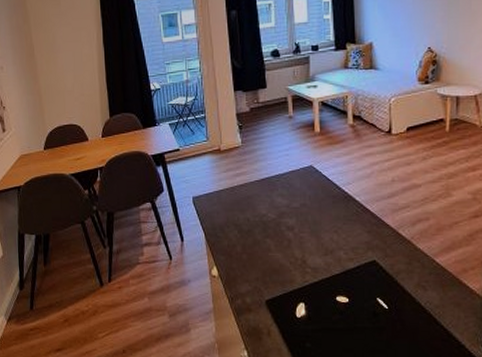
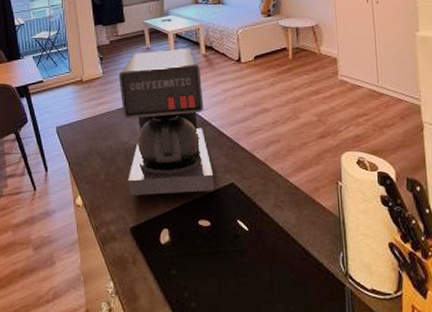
coffee maker: none [258,117,355,270] -> present [118,48,215,197]

